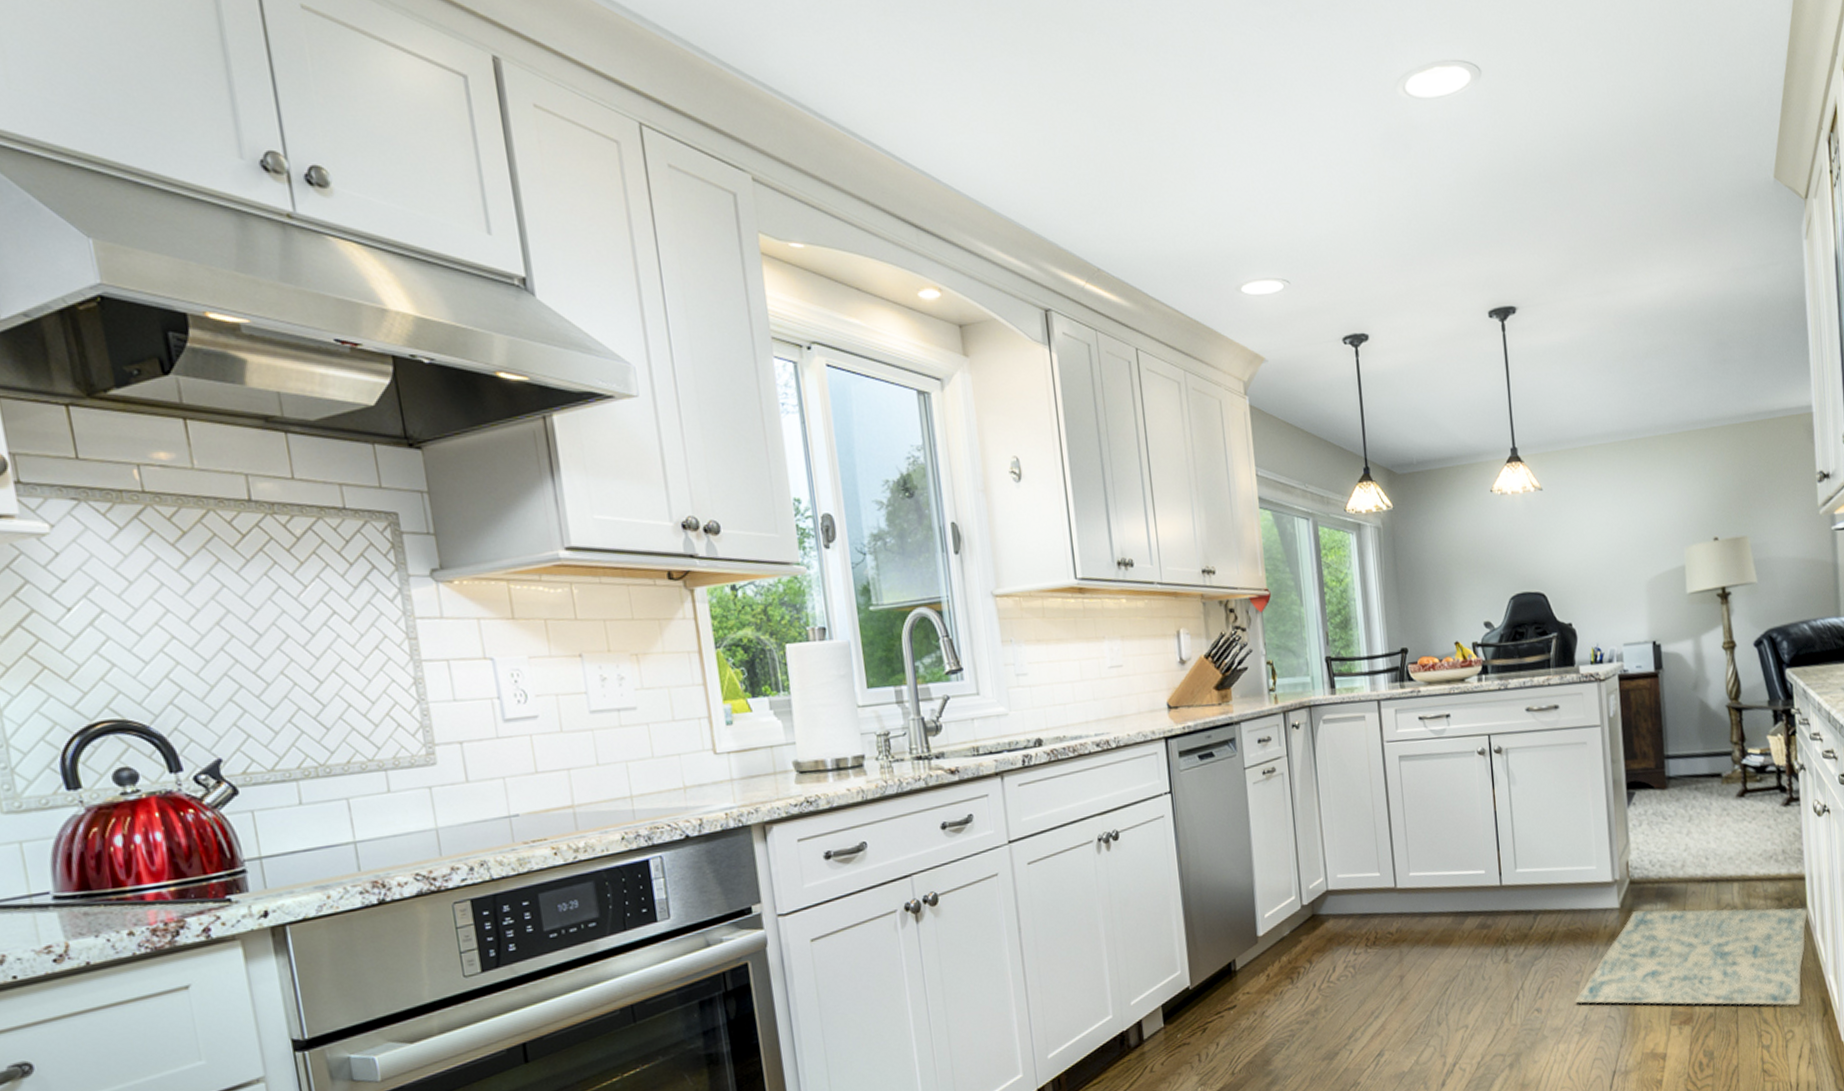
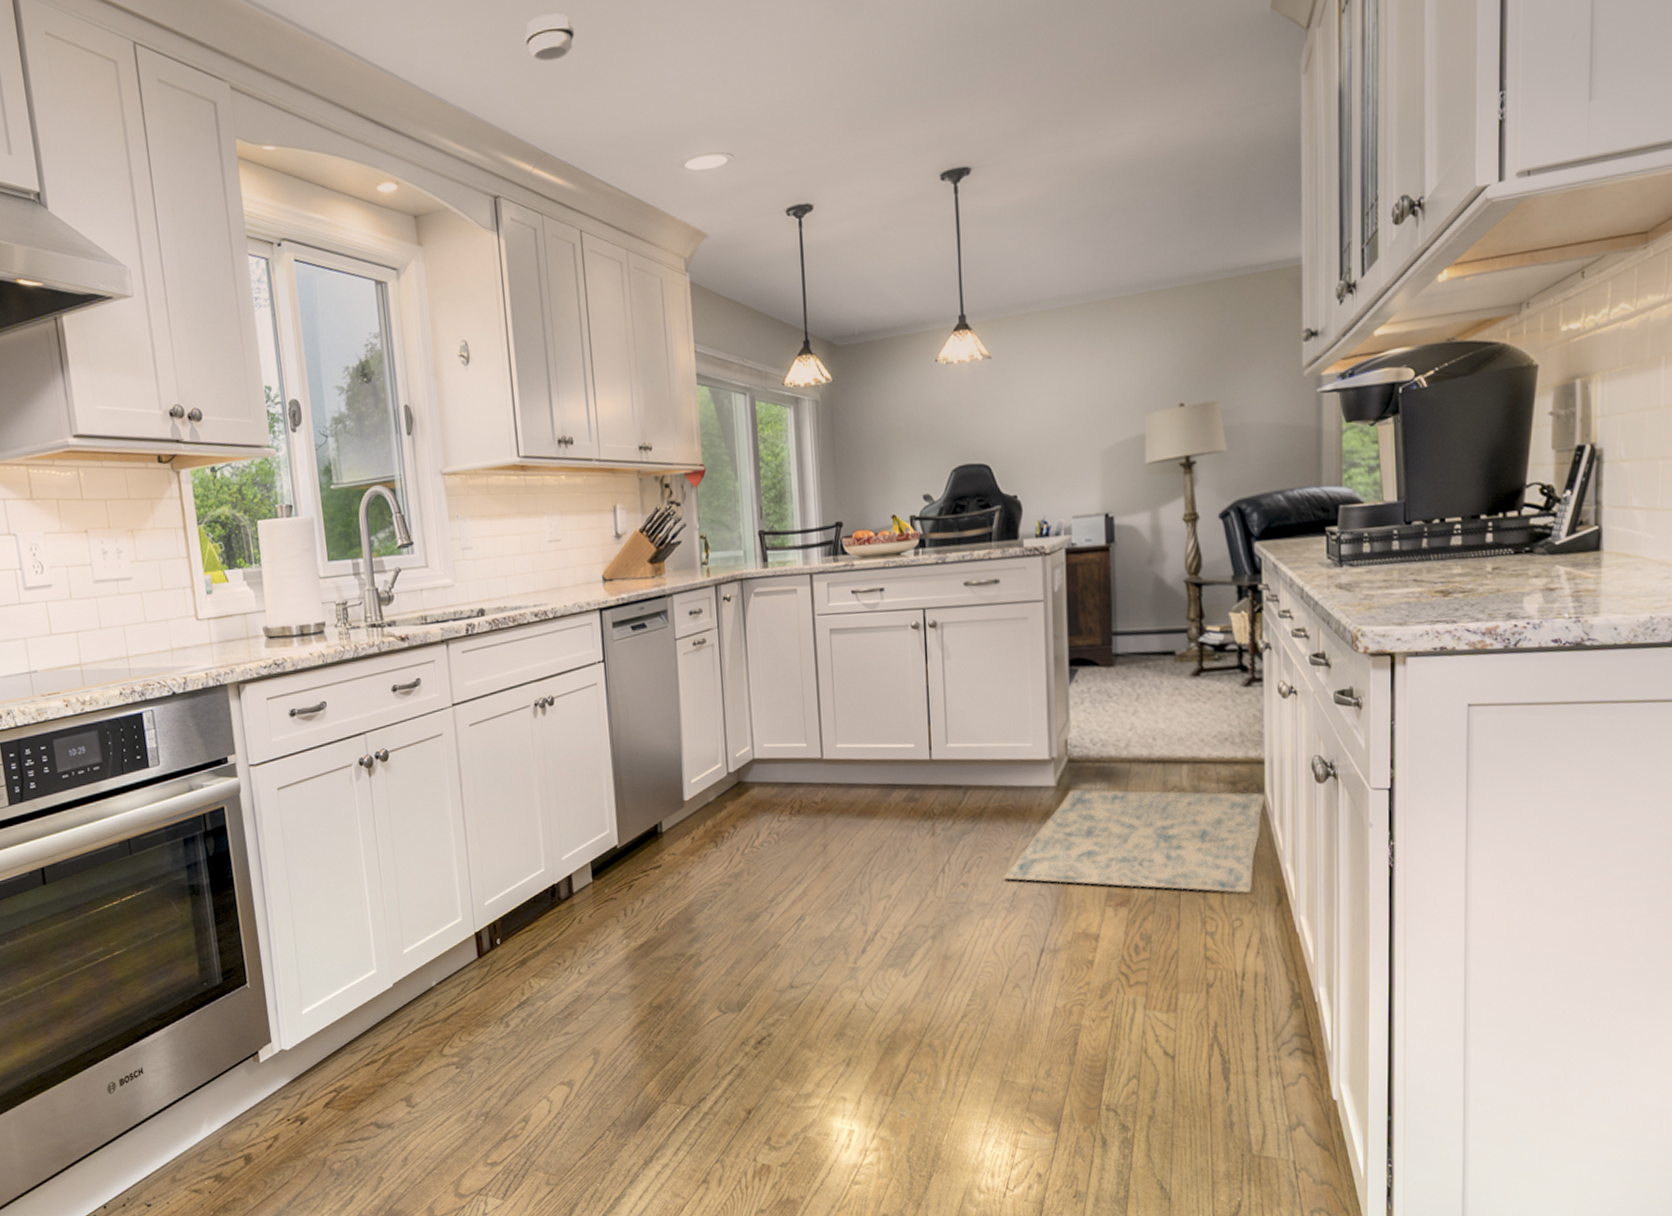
smoke detector: none [1074,129,1126,176] -> present [524,13,575,61]

